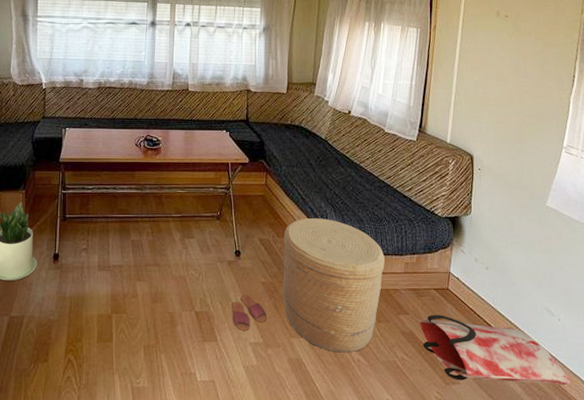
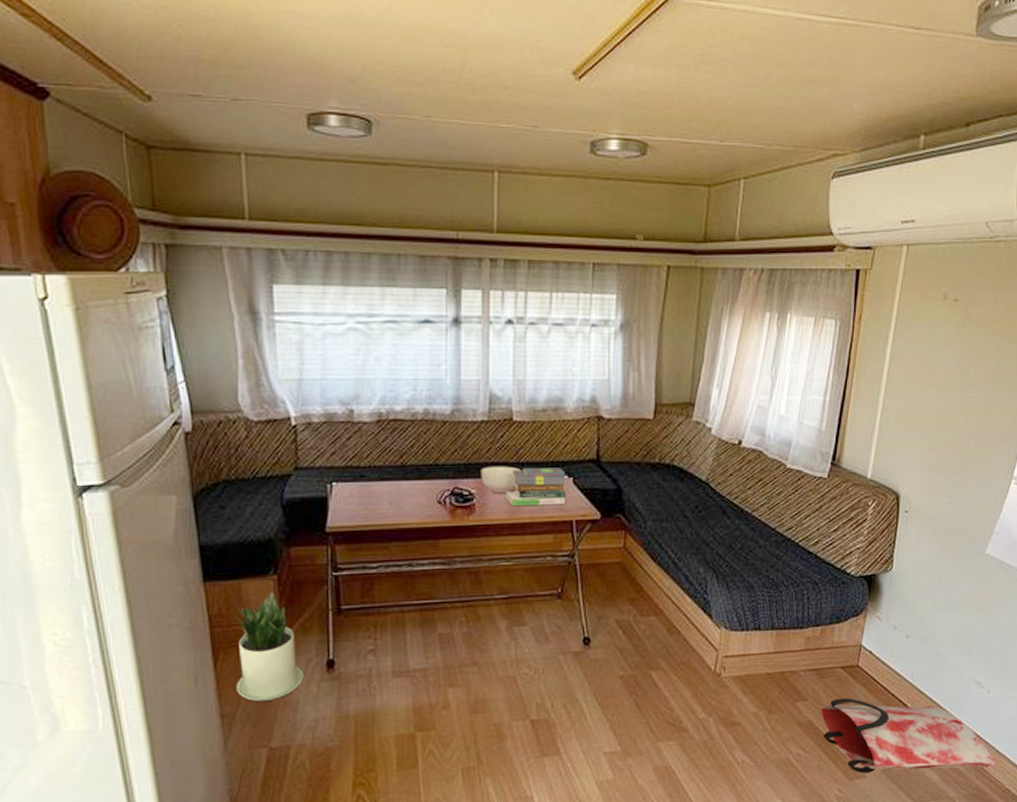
bowl: none [165,121,193,141] -> present [481,466,521,494]
books: none [182,124,224,151] -> present [506,467,565,507]
slippers: present [232,295,267,332] -> none [579,694,626,740]
basket: present [283,218,385,353] -> none [647,588,780,755]

